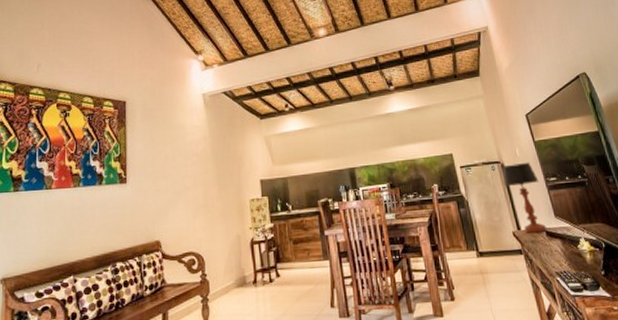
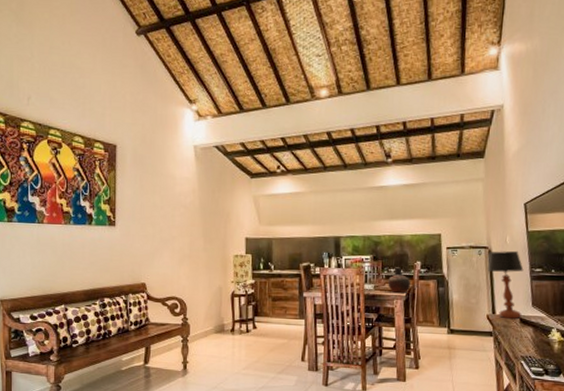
vase: none [408,192,432,220] -> present [388,267,411,293]

